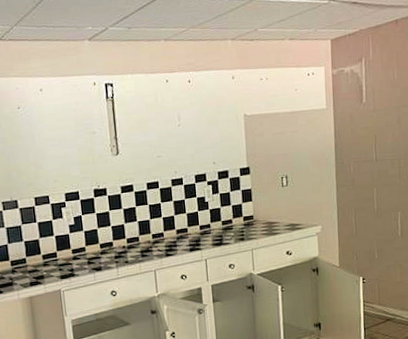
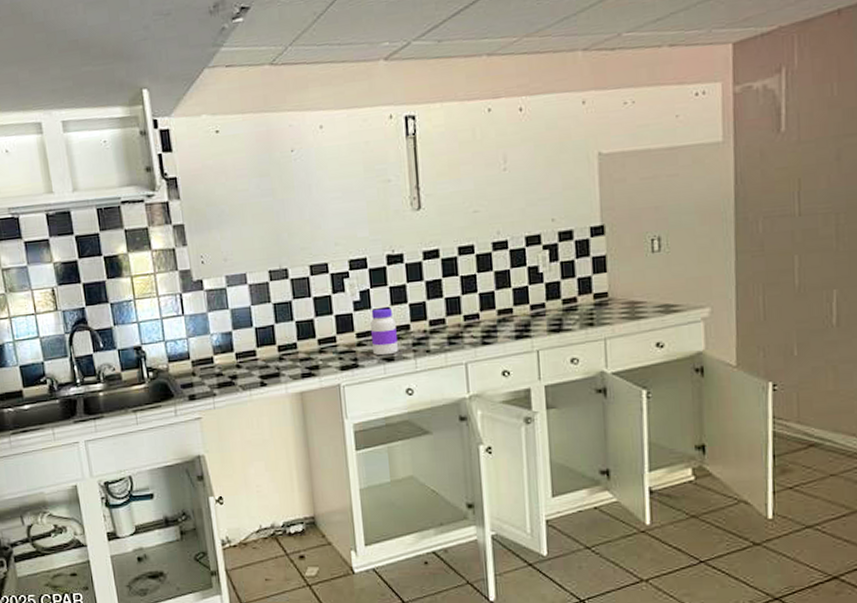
jar: none [82,230,104,267] -> present [369,308,398,356]

